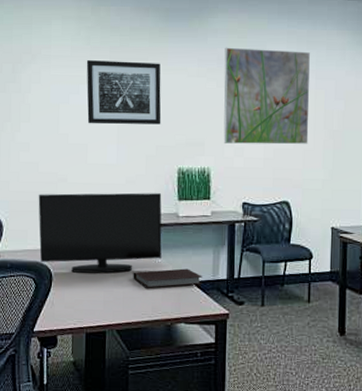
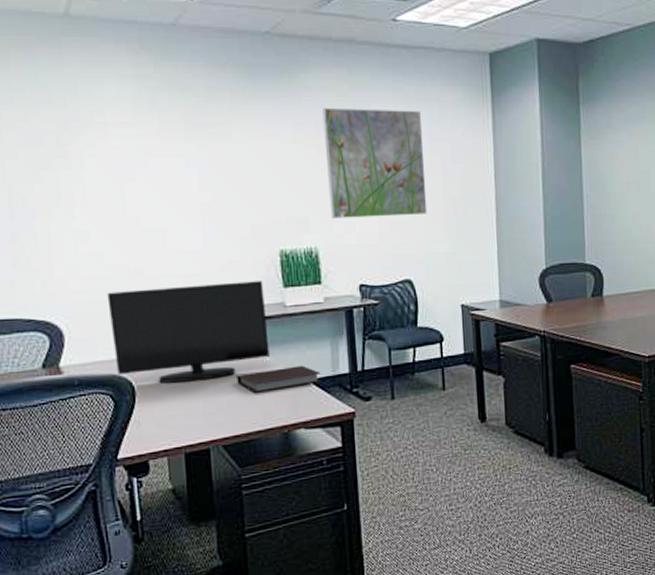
wall art: present [86,60,162,125] -> none [153,127,255,204]

